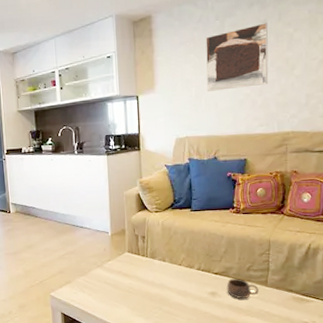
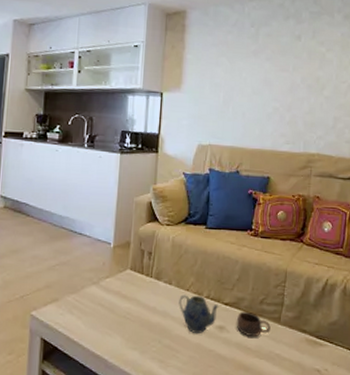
teapot: none [173,268,210,300] -> present [179,294,219,333]
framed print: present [206,23,269,92] -> none [235,38,301,101]

